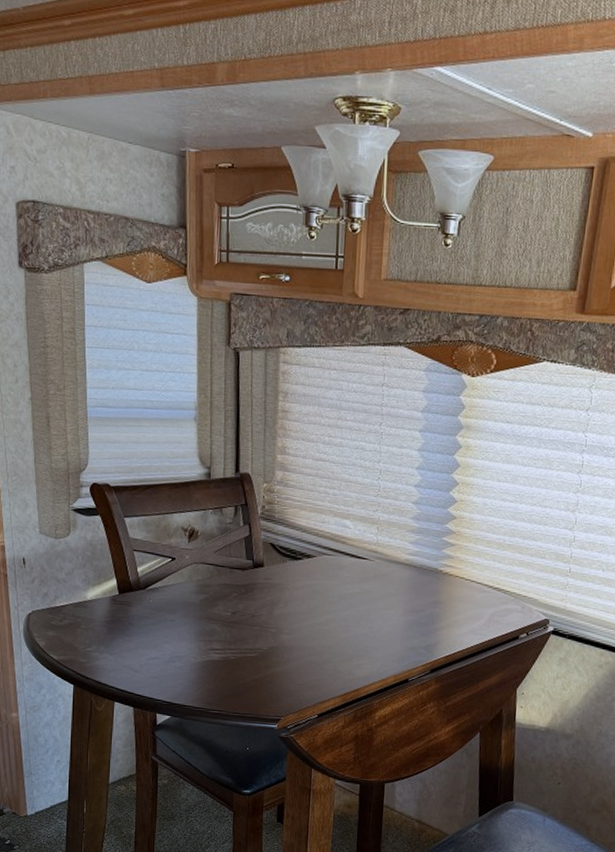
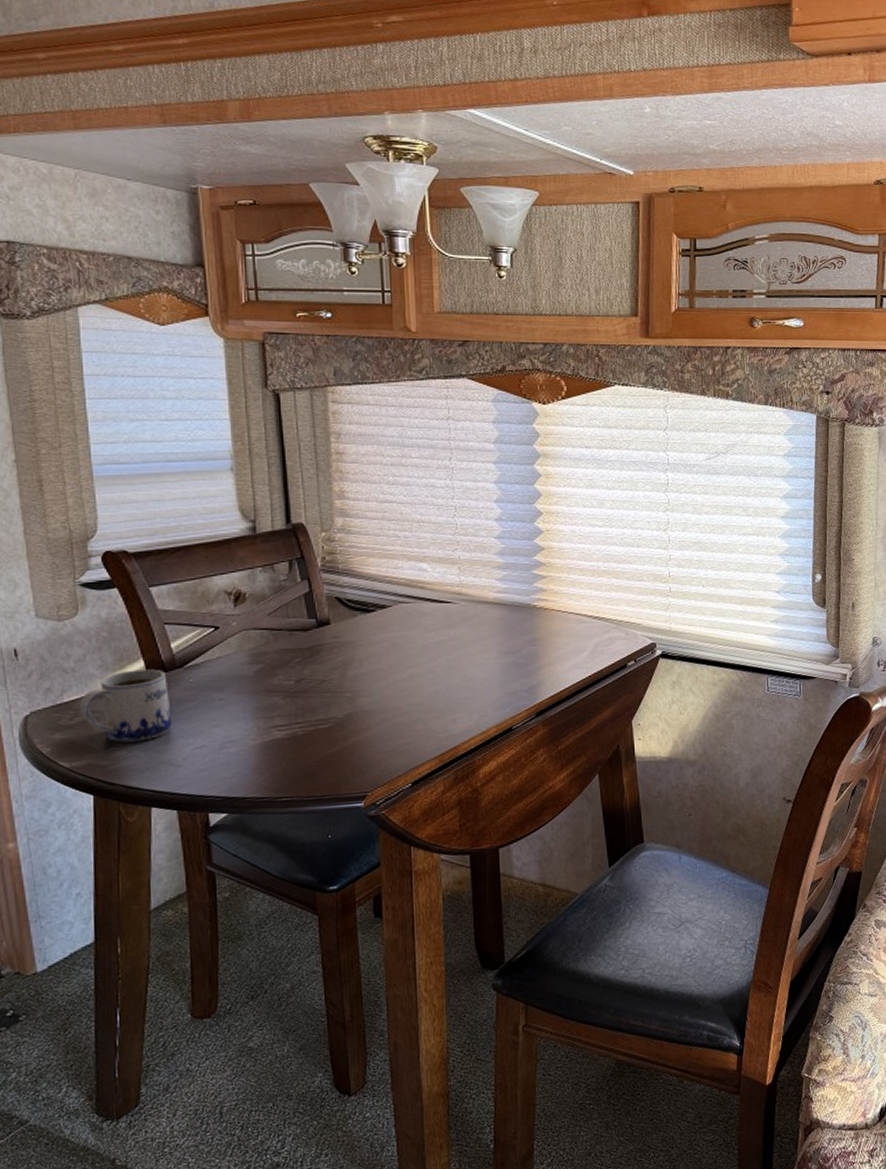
mug: none [67,586,134,647] -> present [80,669,172,743]

